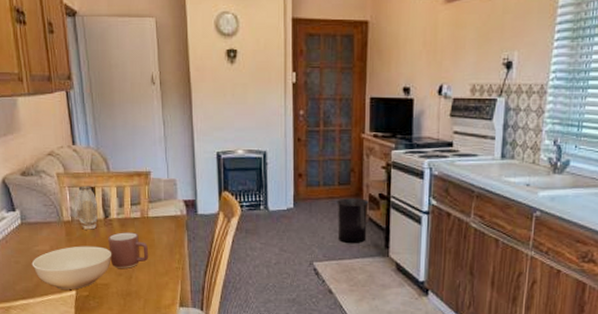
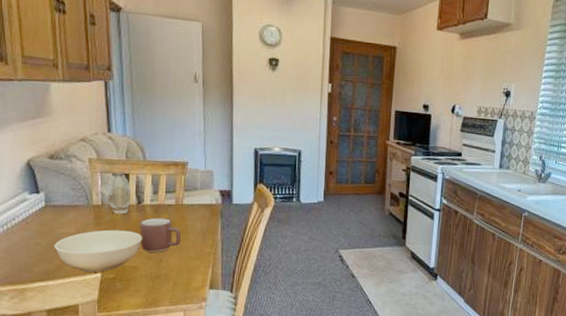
waste bin: present [337,198,369,243] -> none [362,195,390,234]

